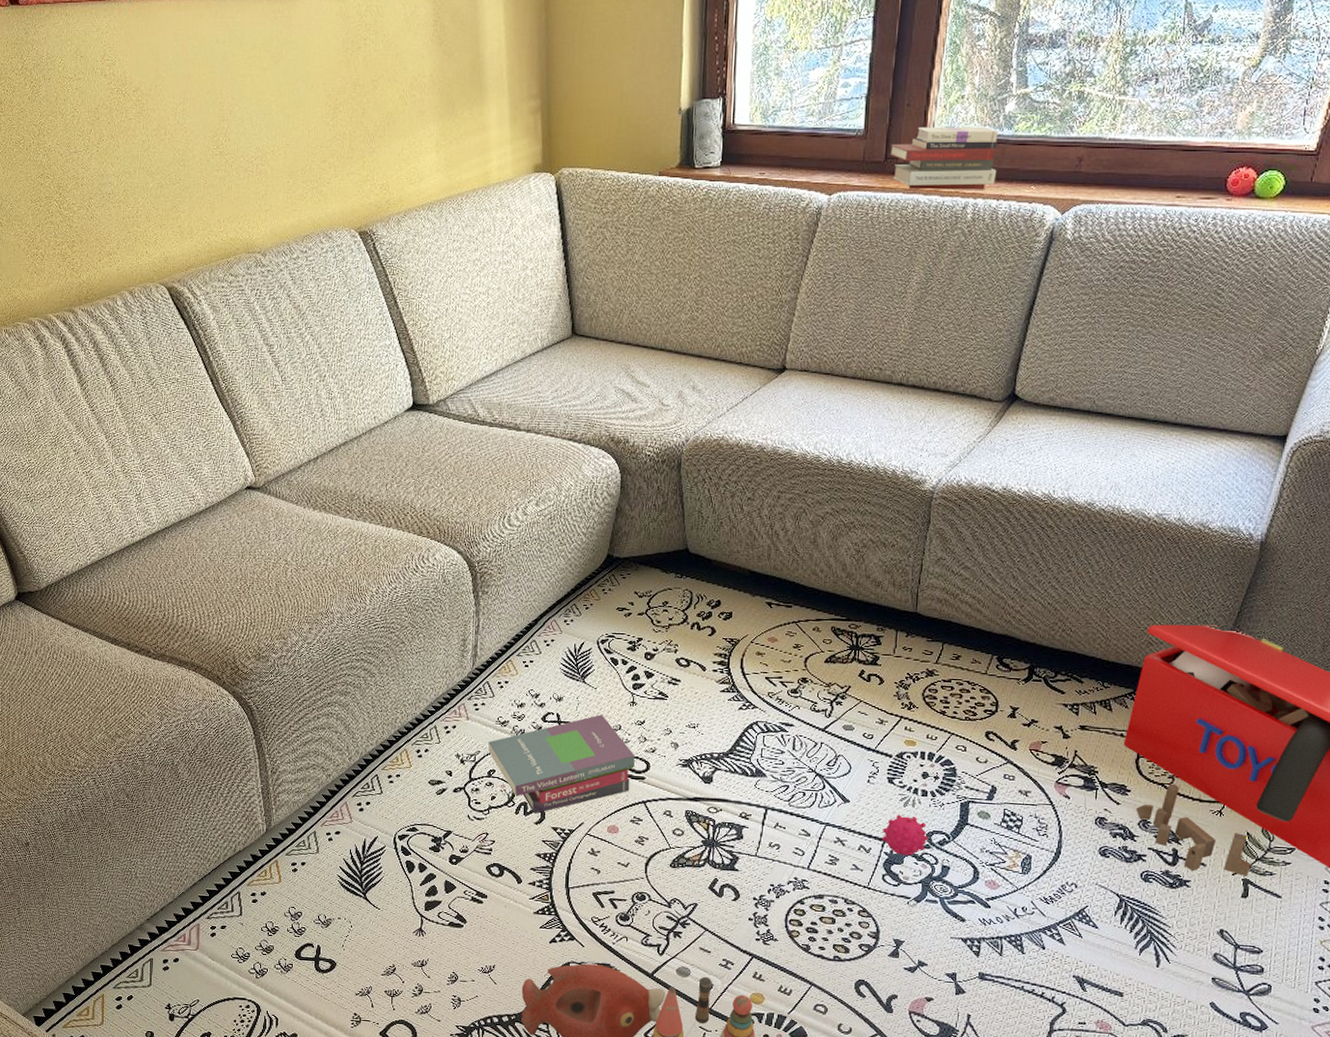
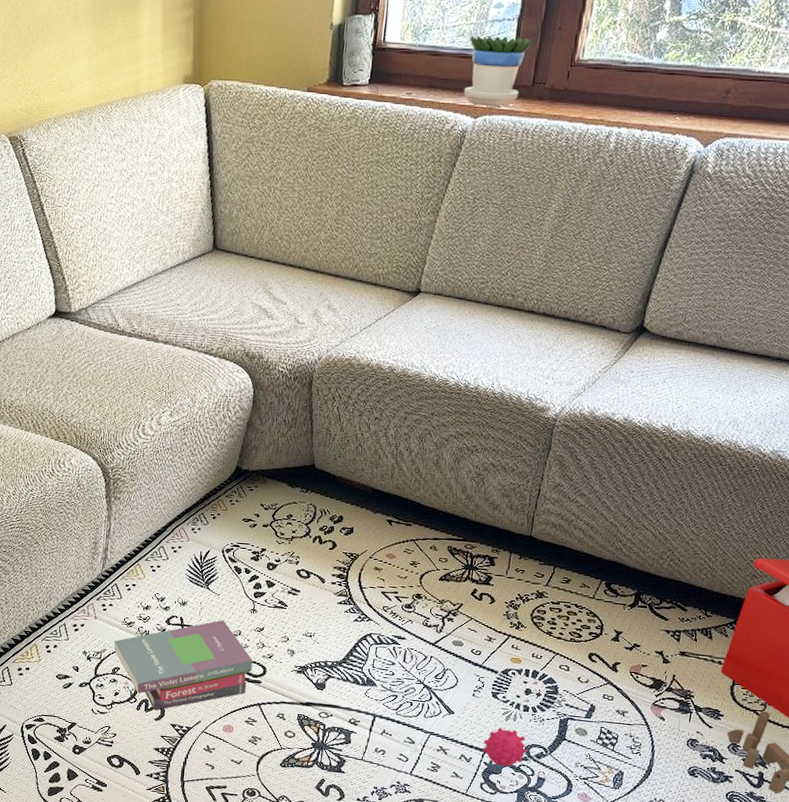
flowerpot: none [816,114,882,183] -> present [463,35,532,107]
books: present [889,126,998,190] -> none [537,51,648,119]

